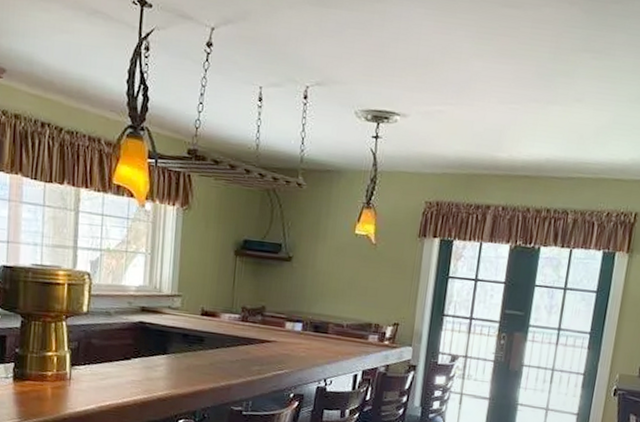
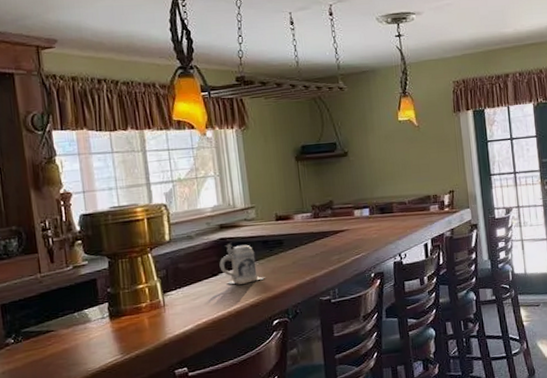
beer mug: none [133,328,178,375] -> present [219,242,265,285]

